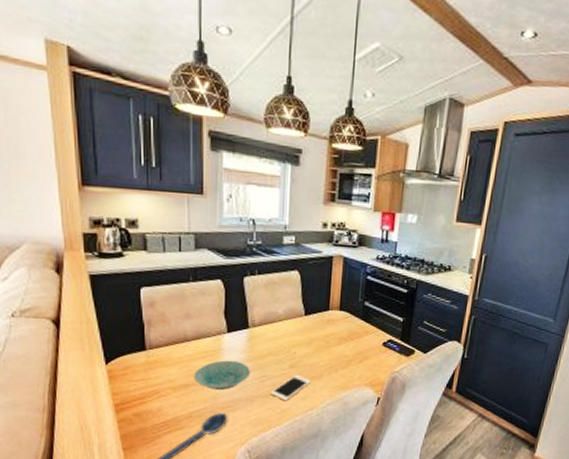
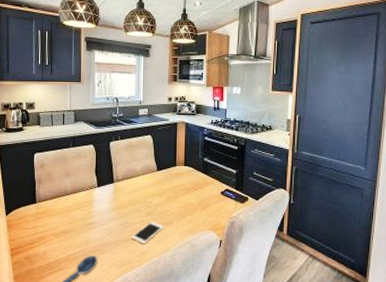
bowl: present [194,360,251,390] -> none [72,210,116,235]

